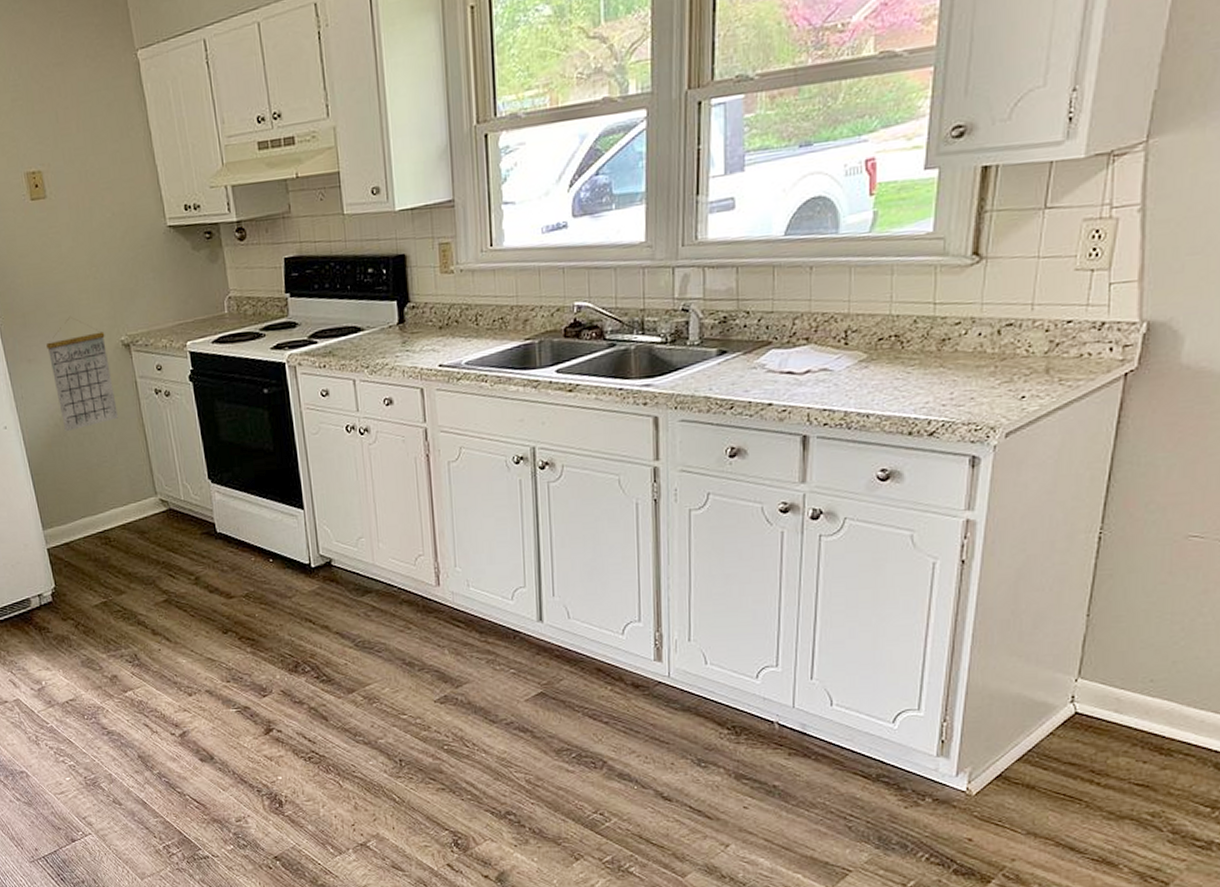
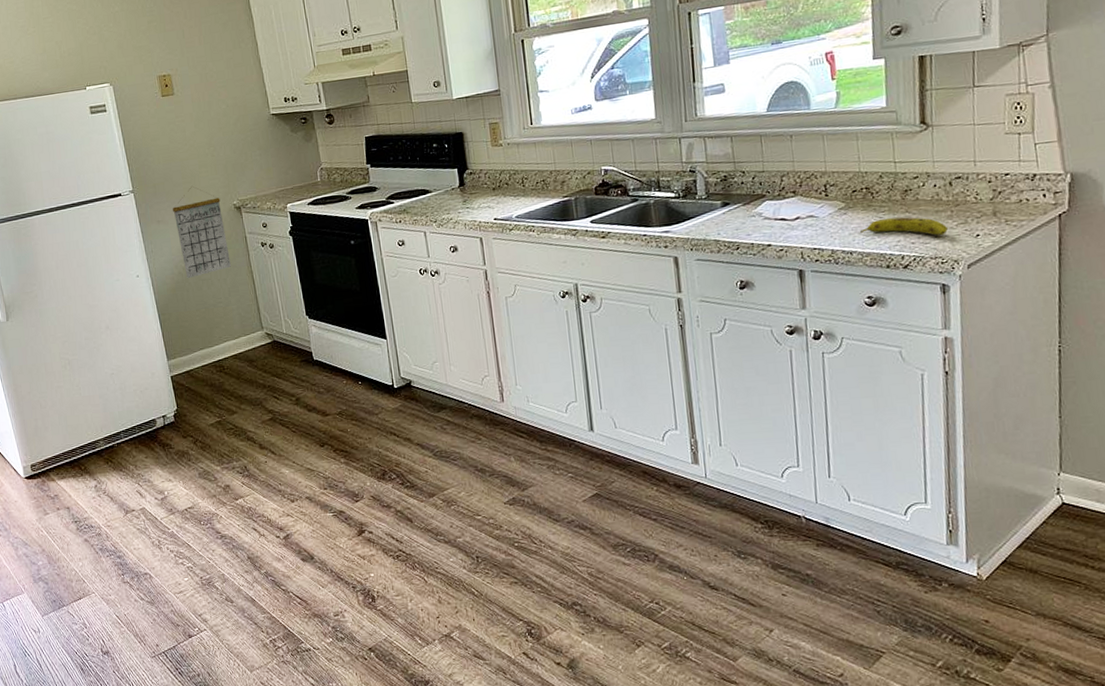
fruit: none [882,372,988,396] -> present [860,217,948,235]

